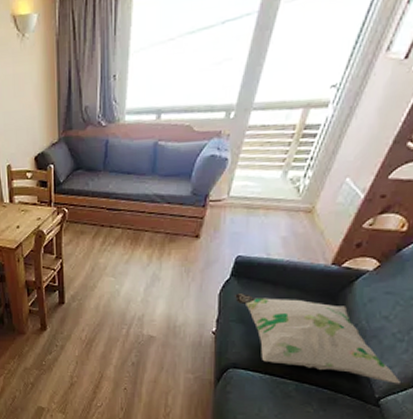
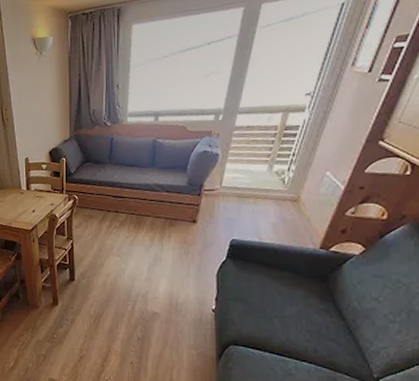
decorative pillow: present [235,292,400,384] -> none [232,273,397,365]

